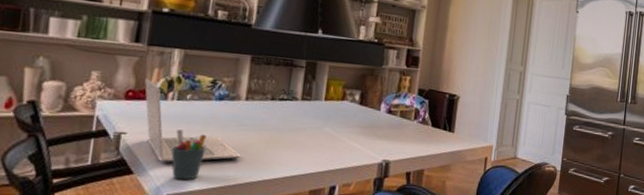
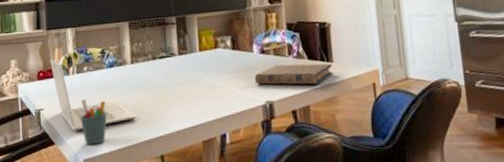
book: none [376,127,453,151] -> present [254,63,333,85]

